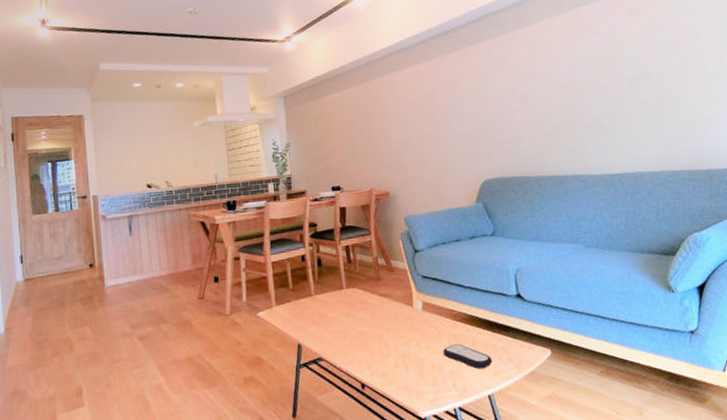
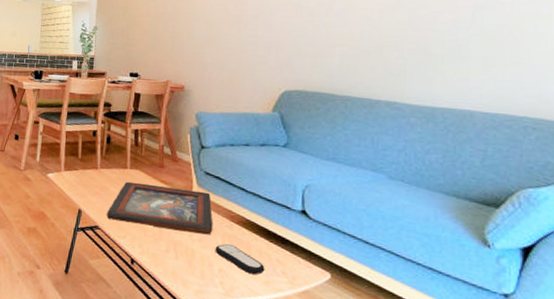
decorative tray: none [329,296,438,347] -> present [107,181,213,235]

